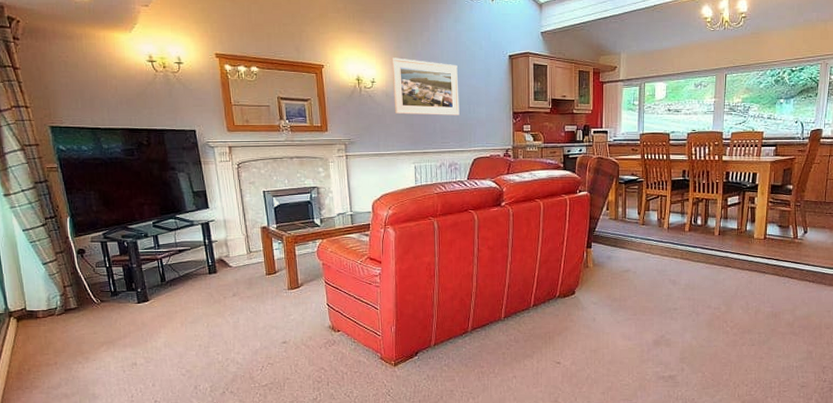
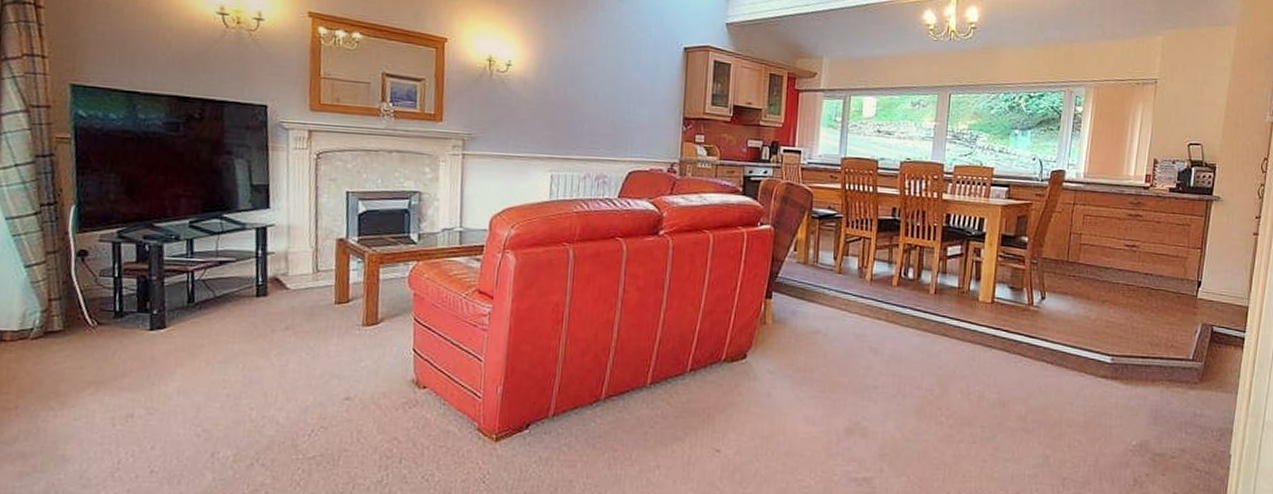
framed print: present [392,57,460,115] -> none [532,37,619,116]

